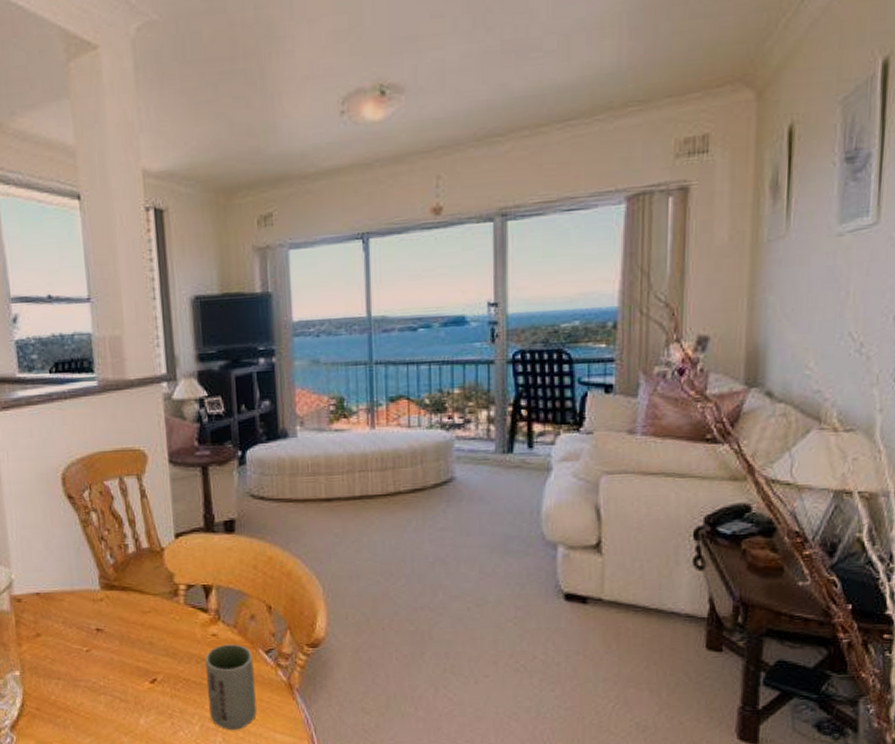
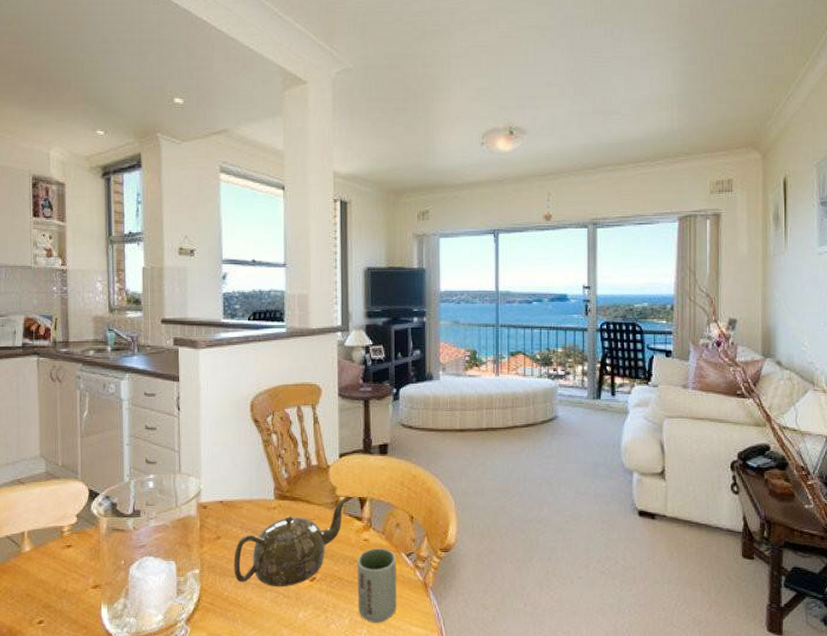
teapot: none [58,585,190,689] -> present [234,497,348,586]

